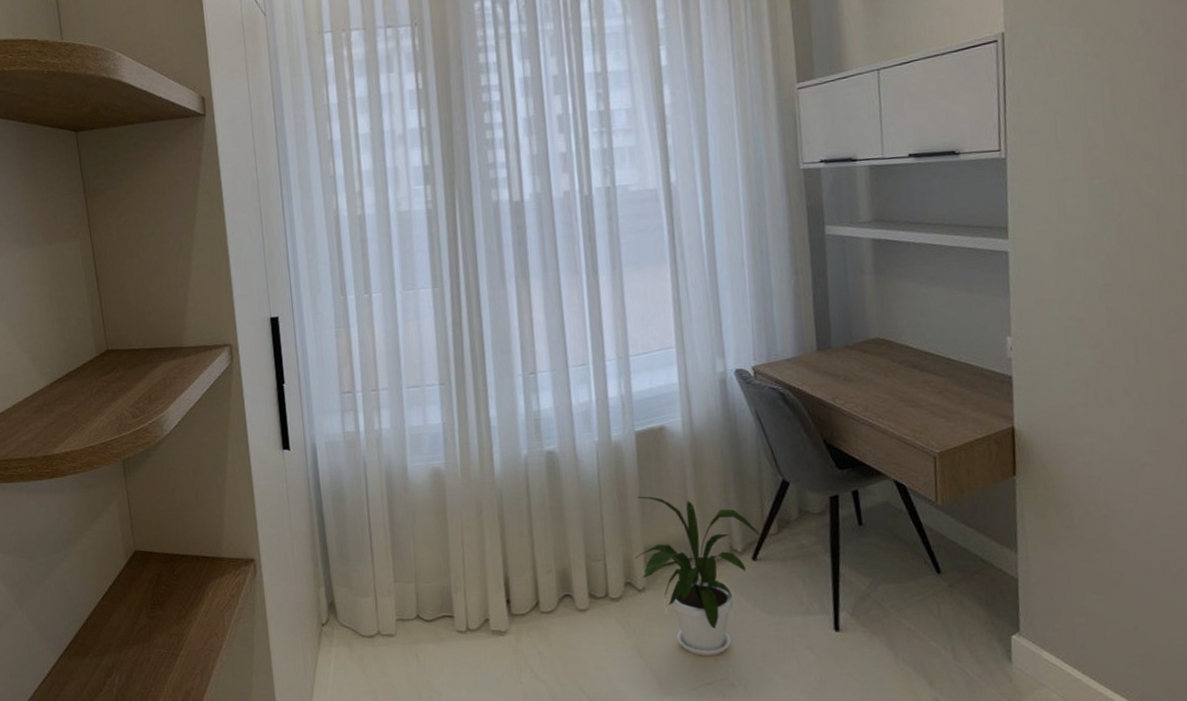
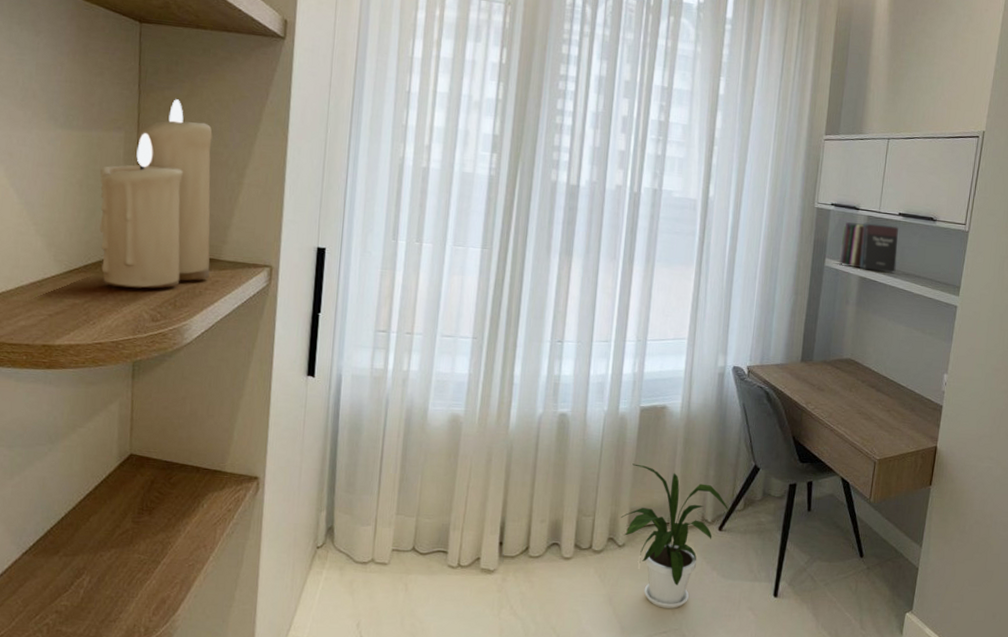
candle: none [65,198,176,390] -> present [99,99,213,289]
books: none [840,170,918,230] -> present [839,221,898,273]

